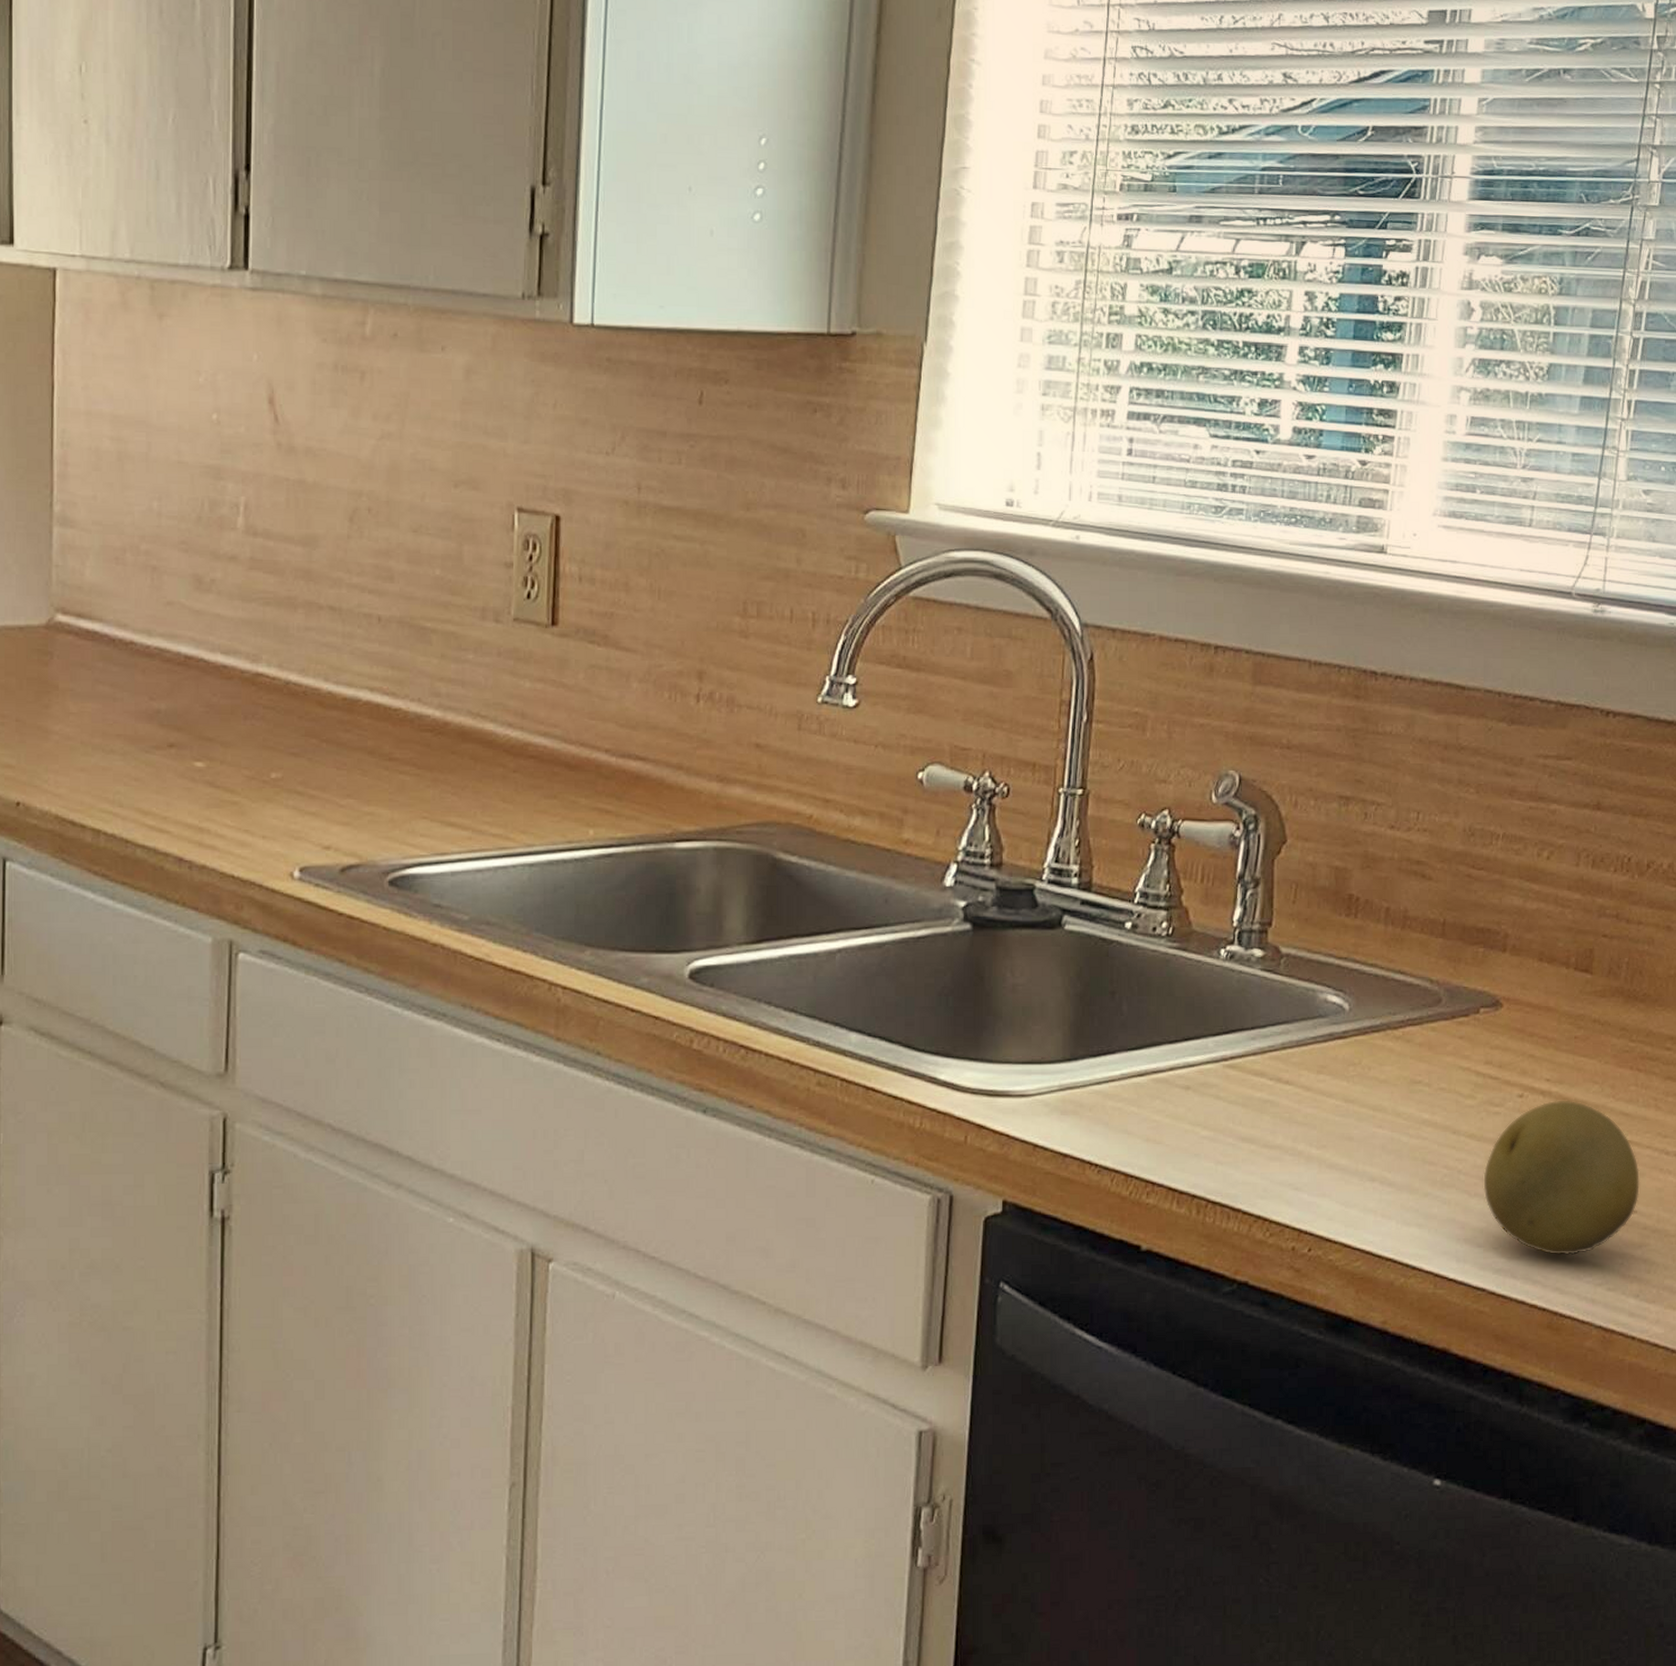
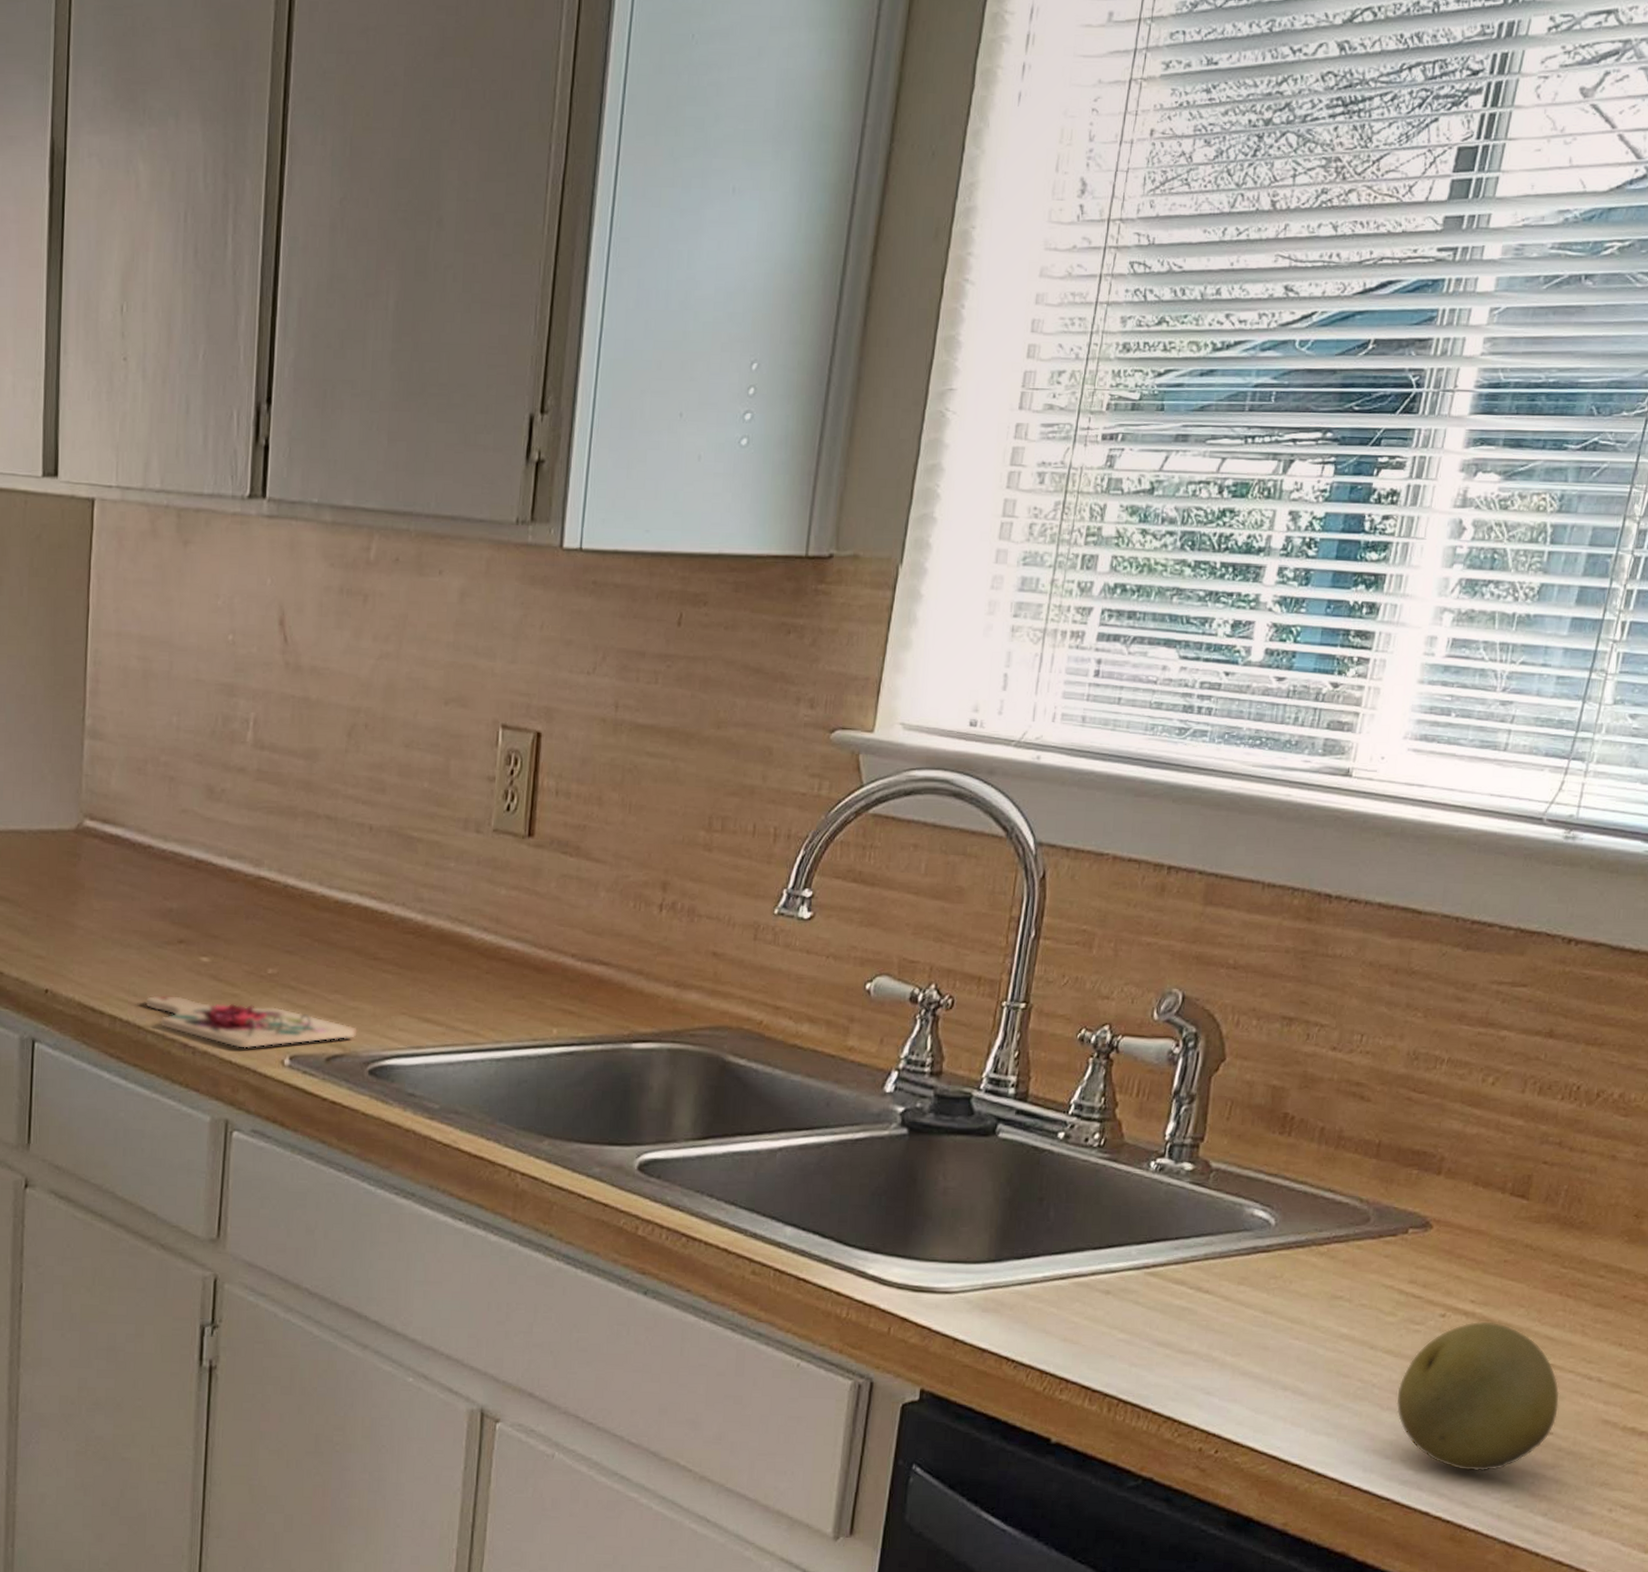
cutting board: none [134,805,374,861] -> present [146,995,357,1049]

